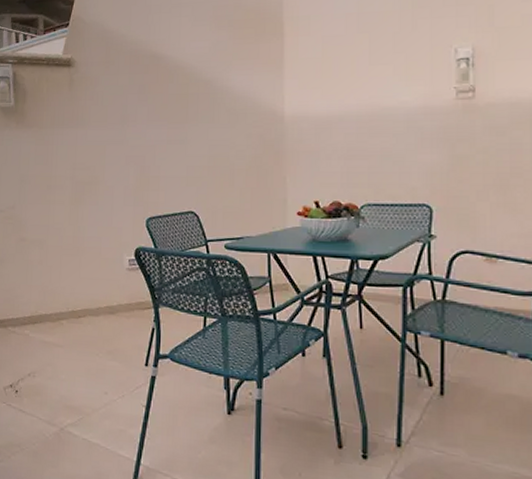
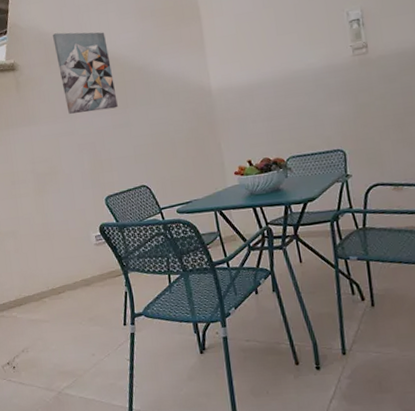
wall art: none [117,32,177,122] -> present [53,32,118,114]

